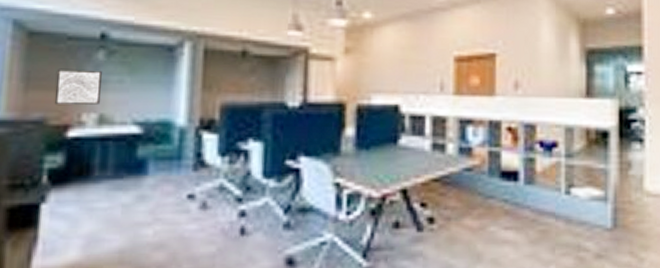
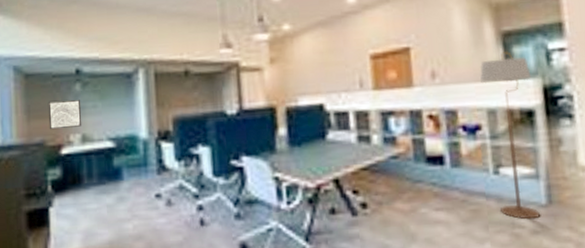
floor lamp: none [562,69,610,243] -> present [479,52,540,220]

